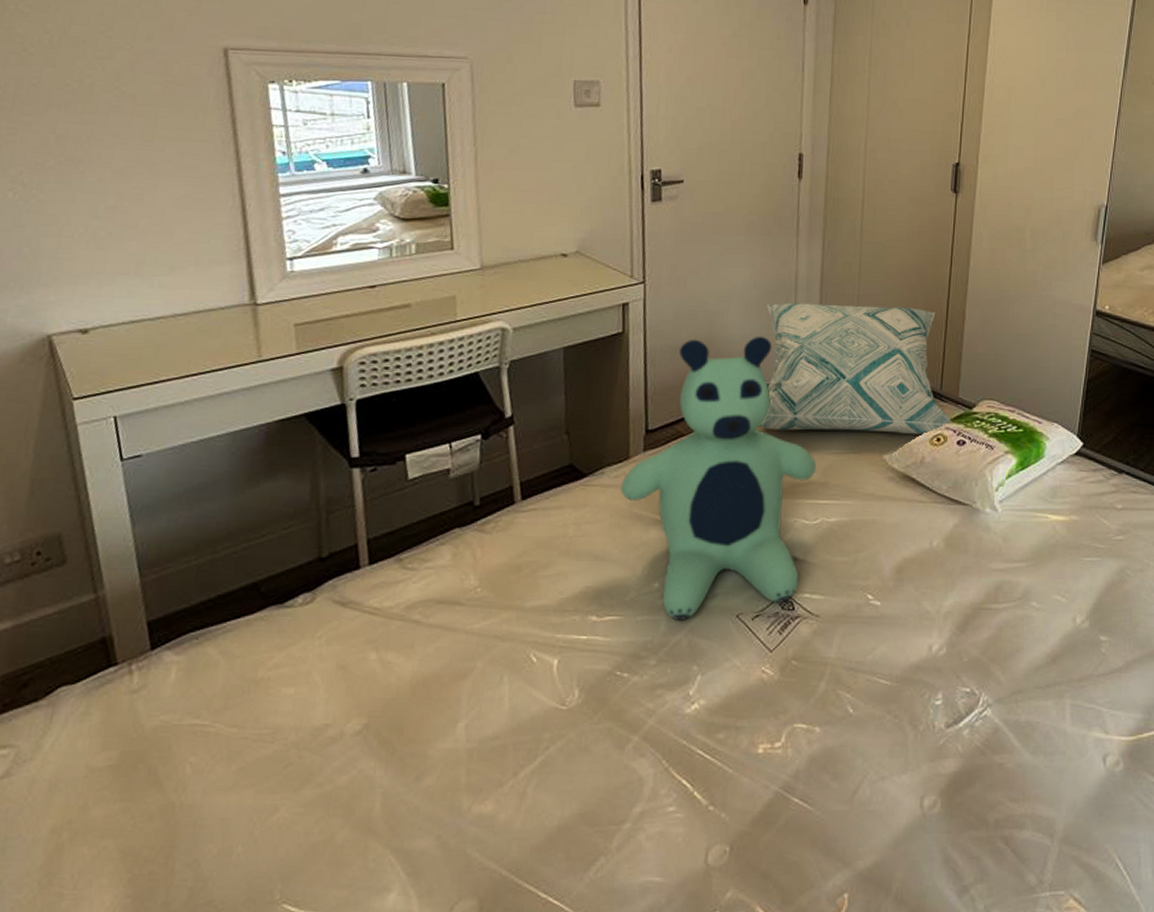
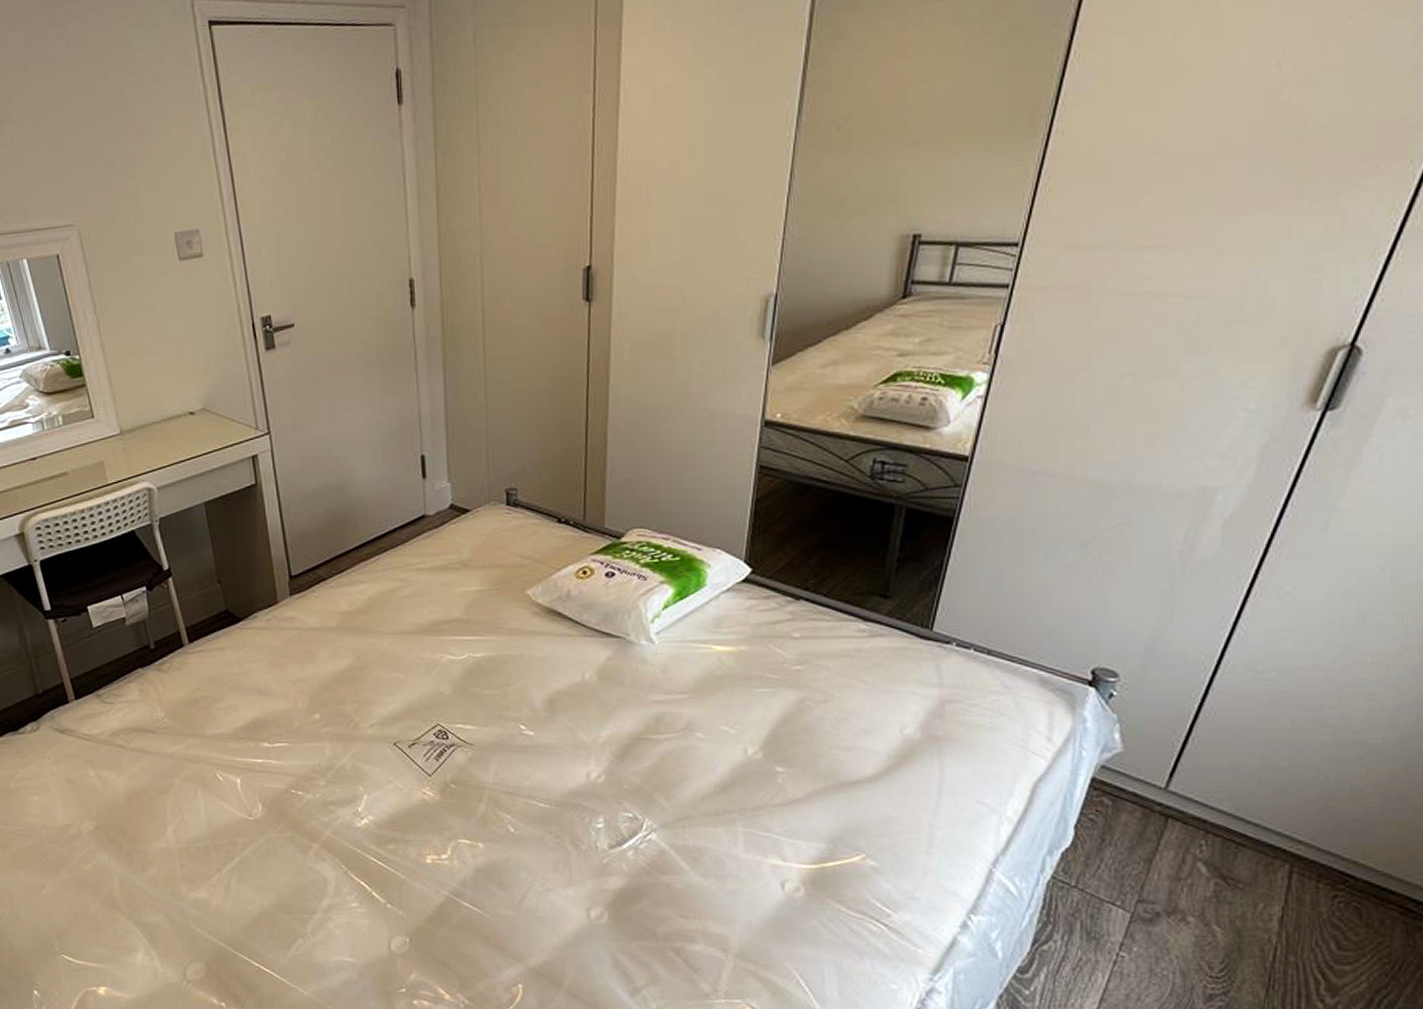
bear: present [621,335,817,620] -> none [273,477,458,747]
decorative pillow: present [760,302,953,436] -> none [392,435,600,570]

